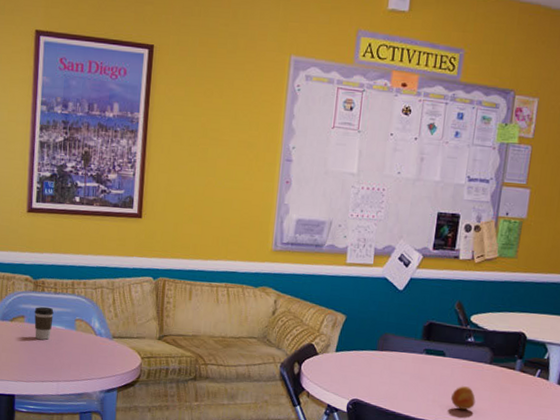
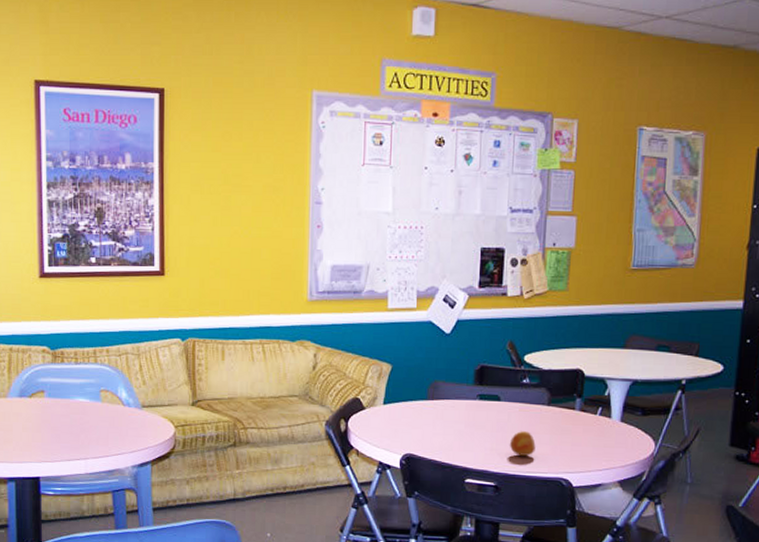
coffee cup: present [34,306,54,340] -> none [54,379,76,415]

